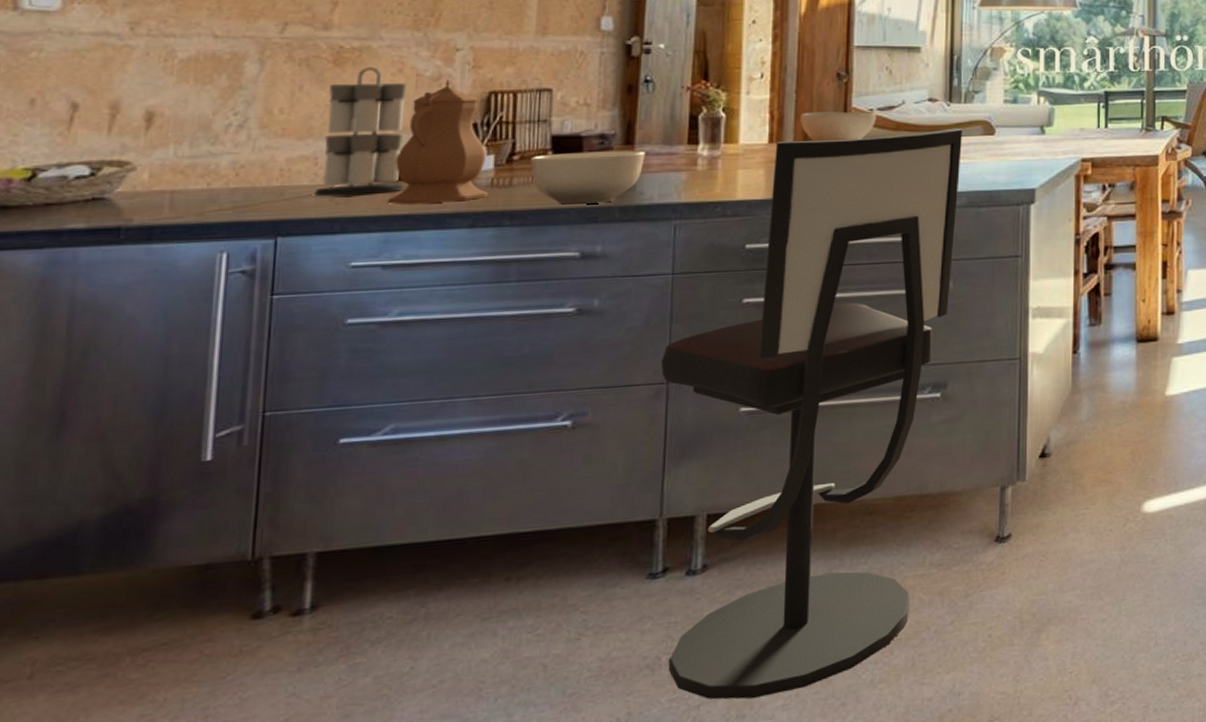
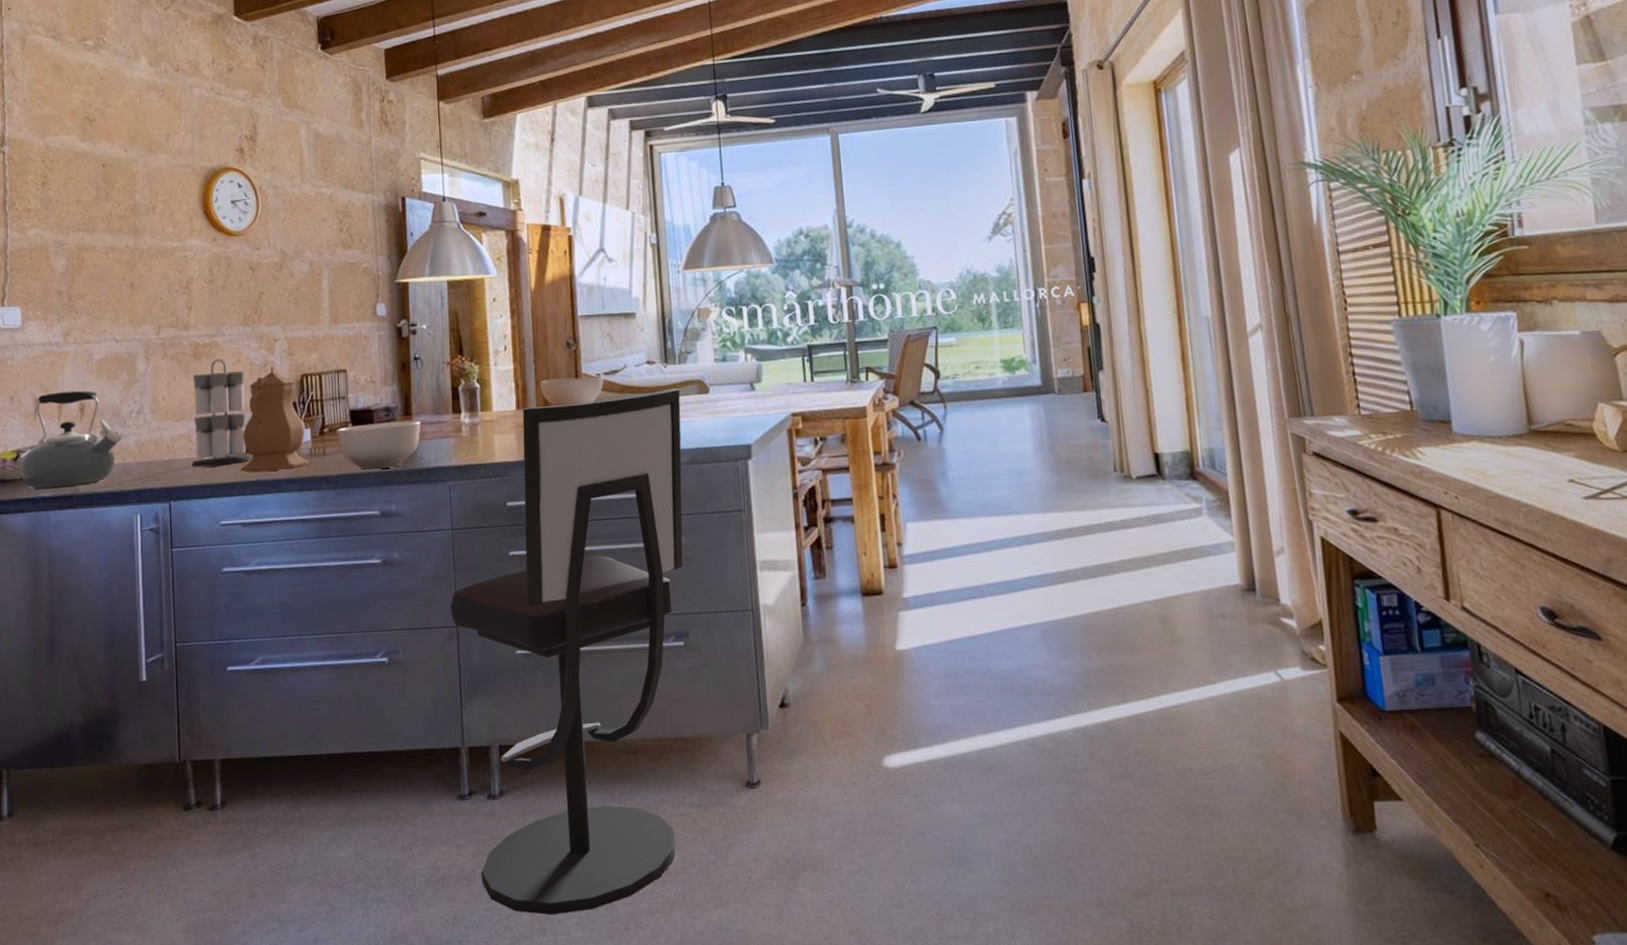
kettle: none [33,95,211,220] -> present [19,390,123,490]

